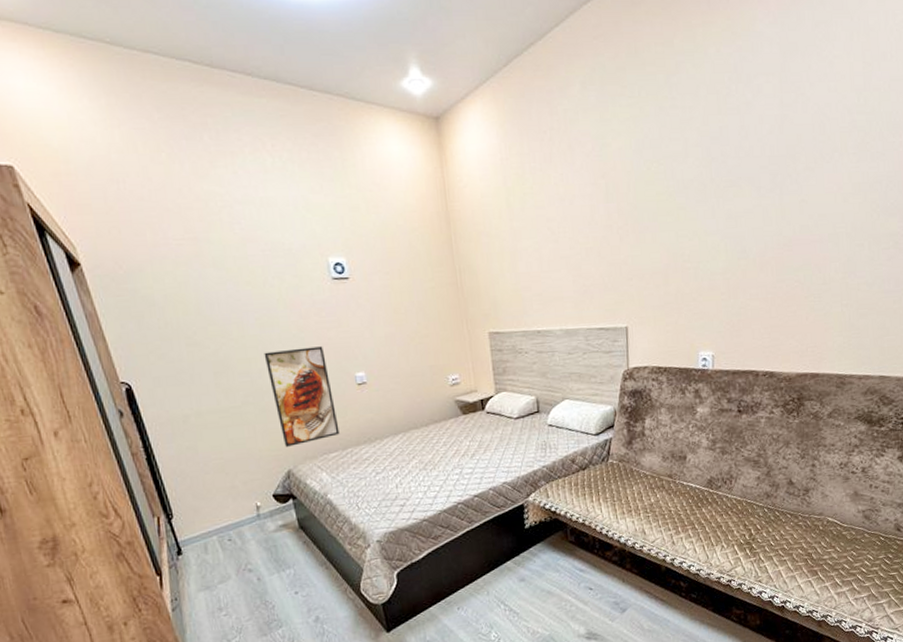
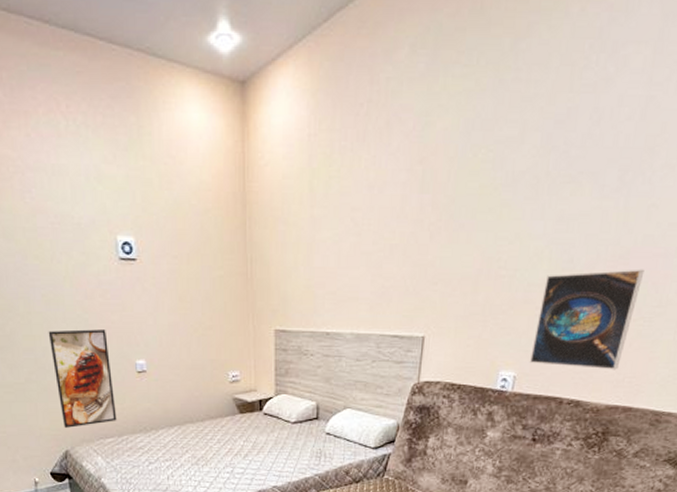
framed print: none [723,253,807,343] -> present [529,269,645,370]

